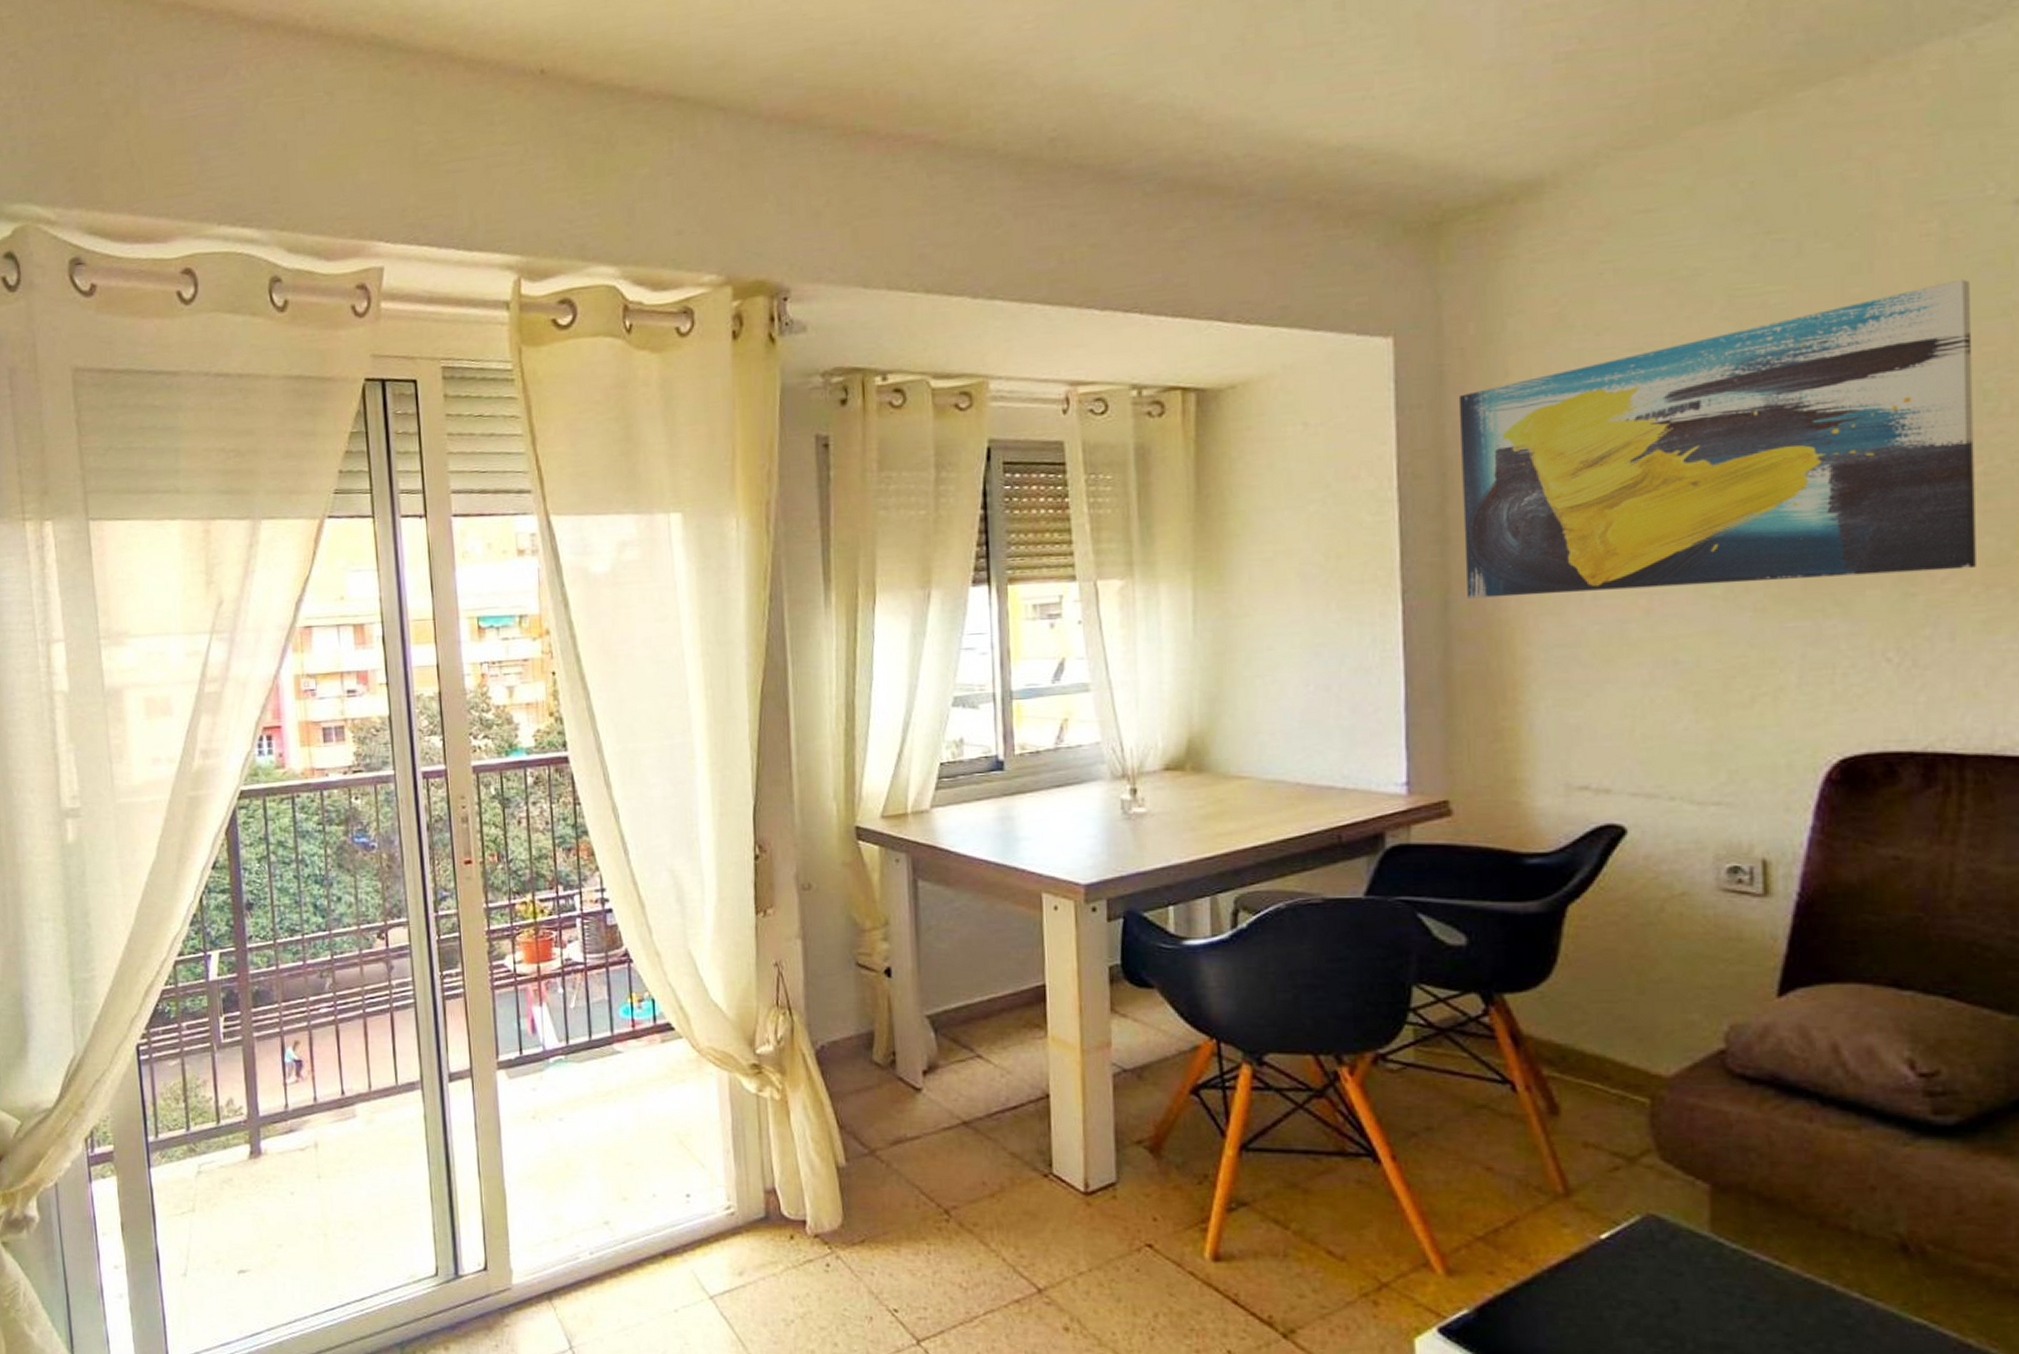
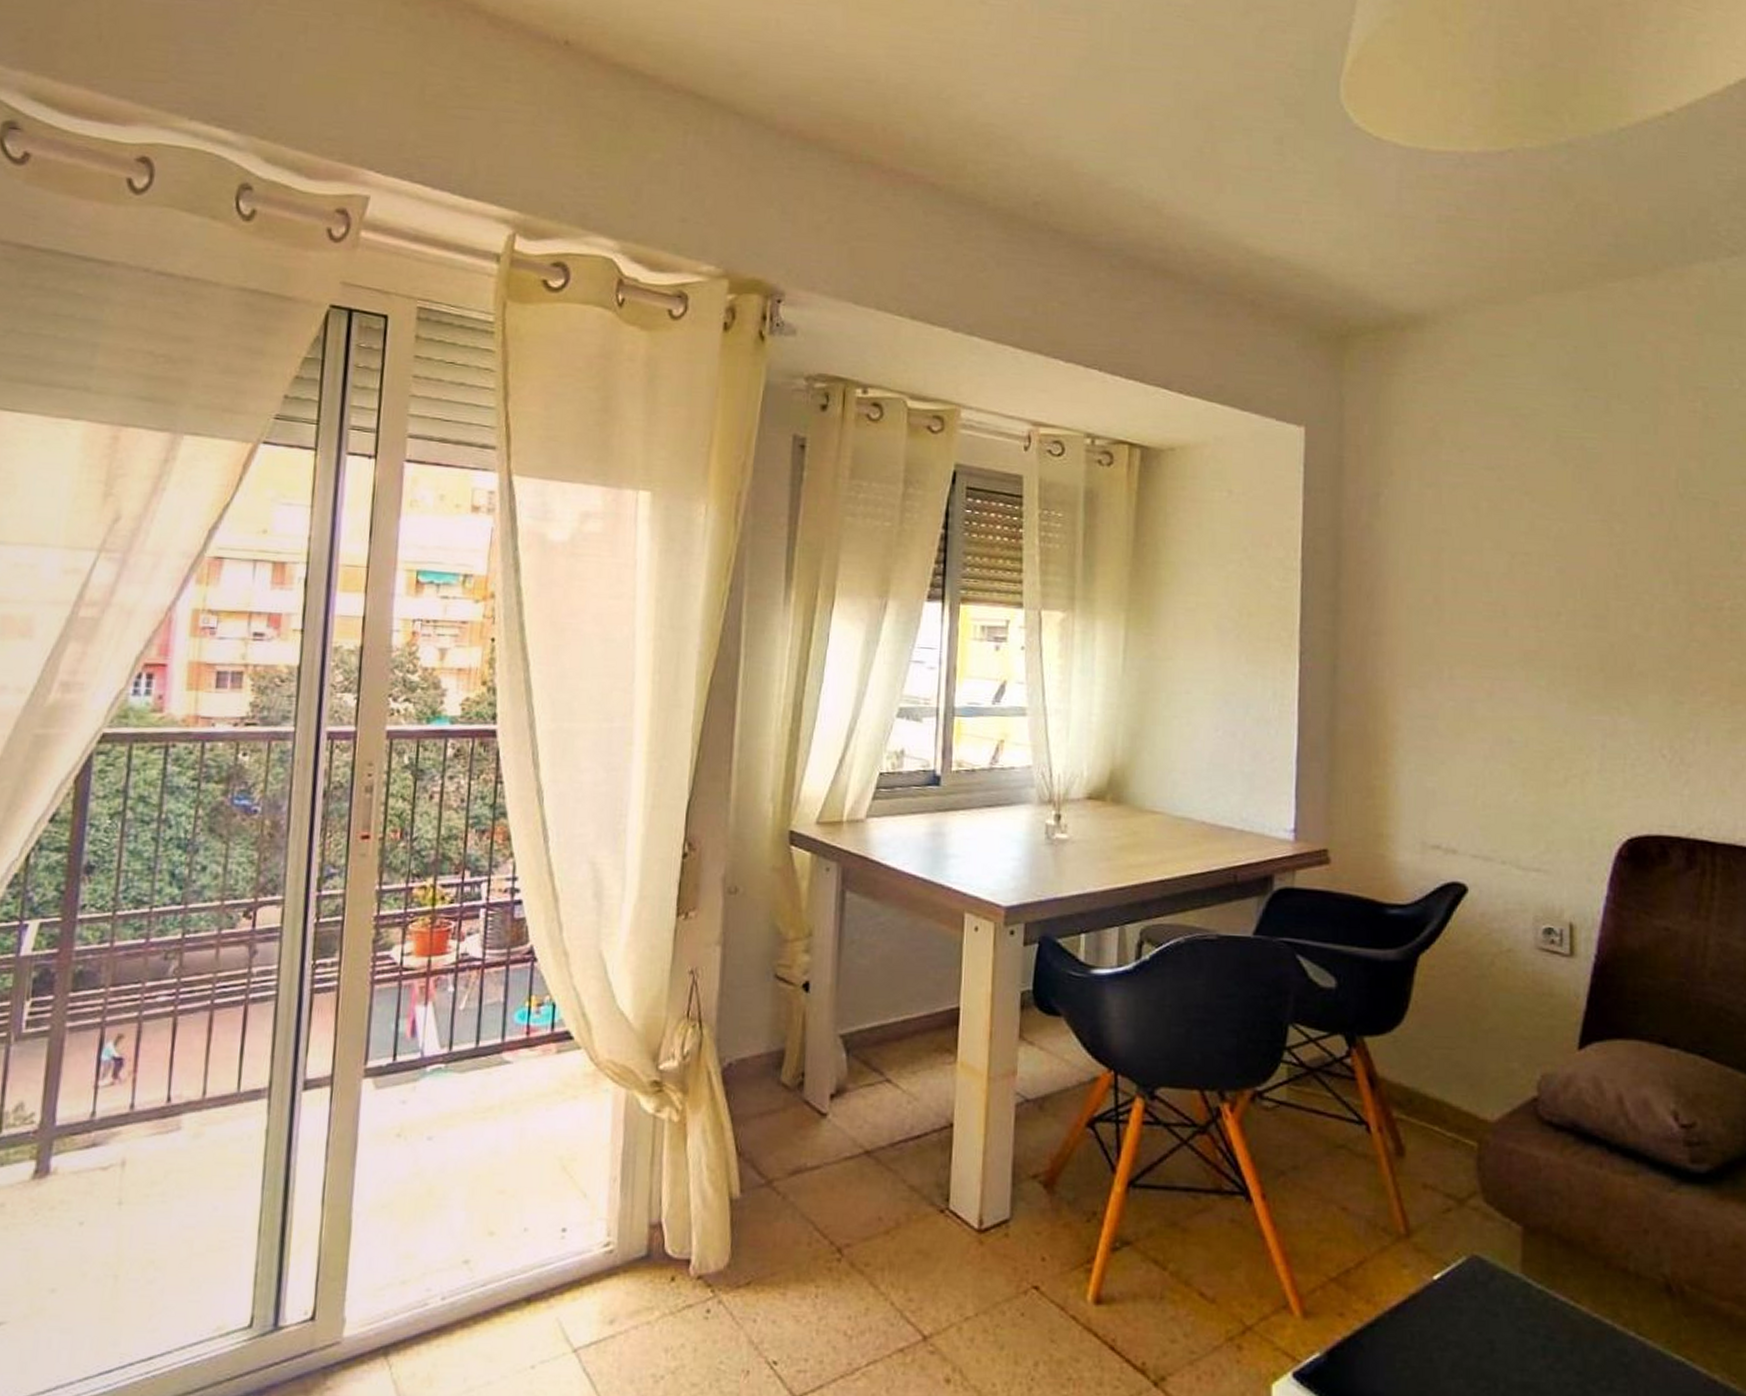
wall art: present [1458,278,1976,599] -> none [1351,450,1724,686]

